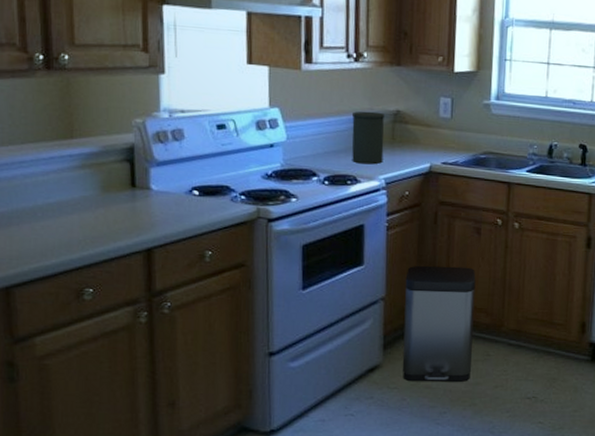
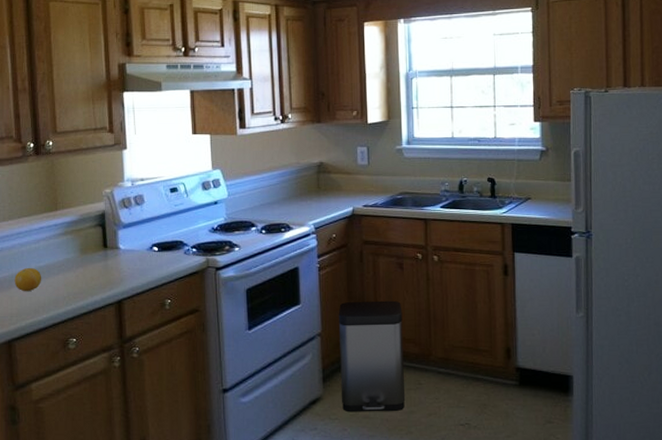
fruit: none [15,203,51,232] -> present [14,267,42,292]
canister: present [351,111,384,165] -> none [281,165,311,213]

